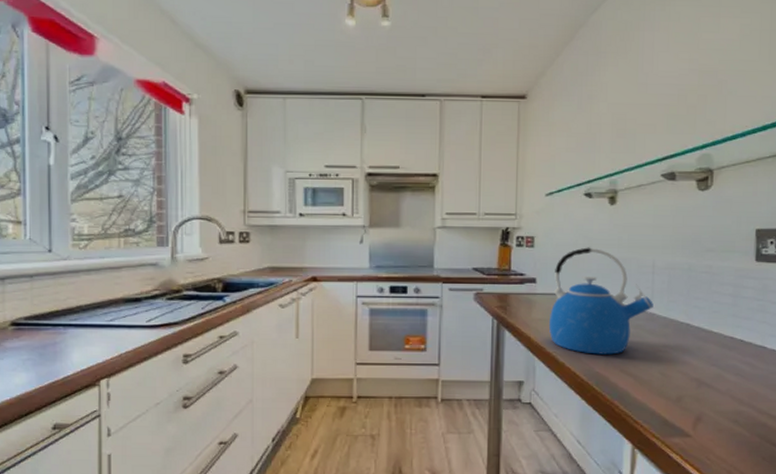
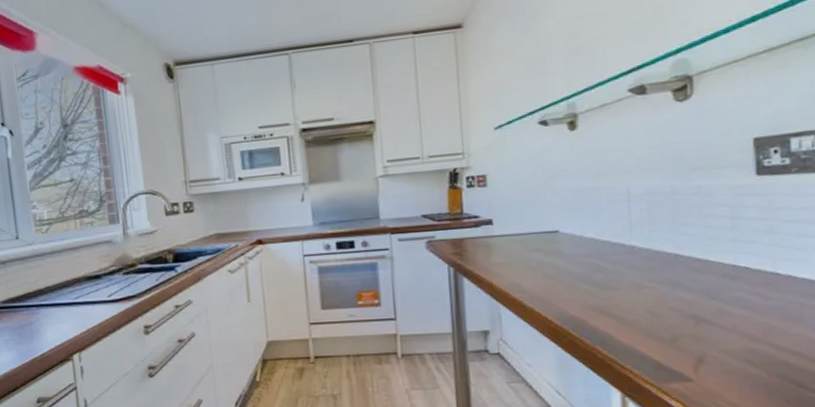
kettle: present [548,247,654,355] -> none [511,180,633,297]

